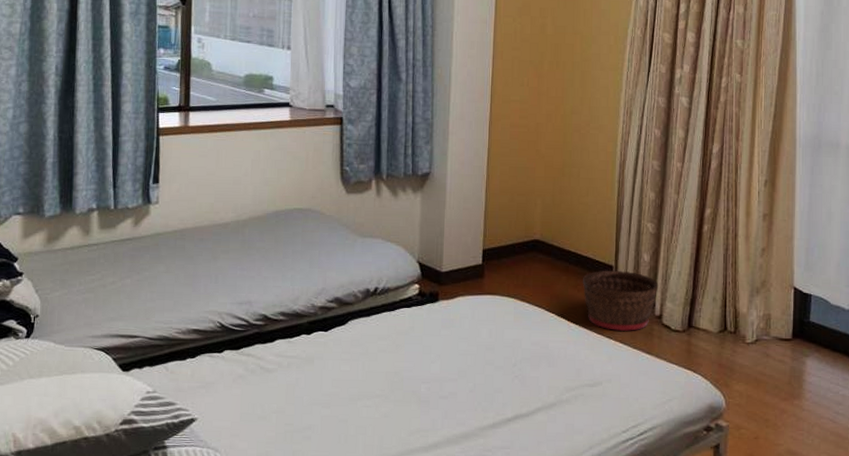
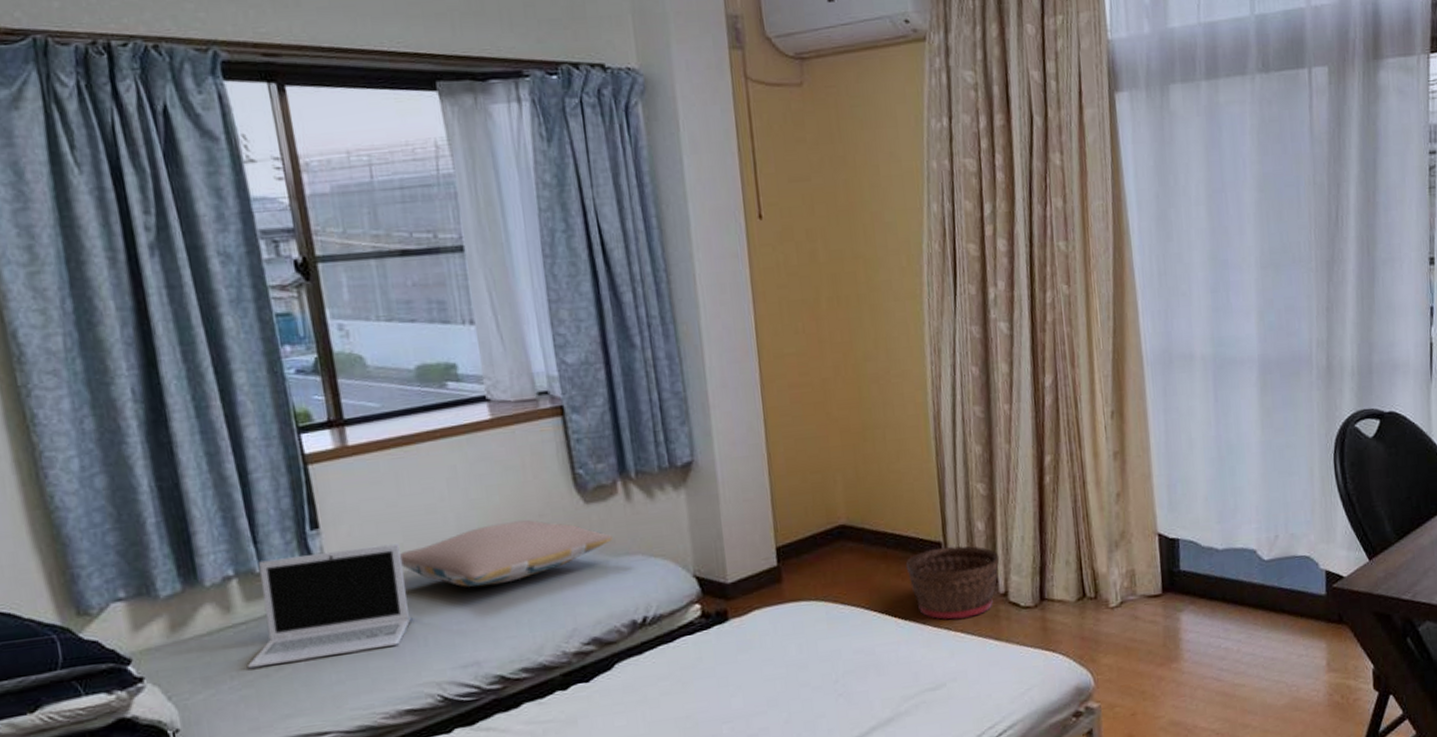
laptop: none [93,201,212,280] -> present [248,543,411,669]
pillow: none [209,198,363,245] -> present [399,519,614,587]

